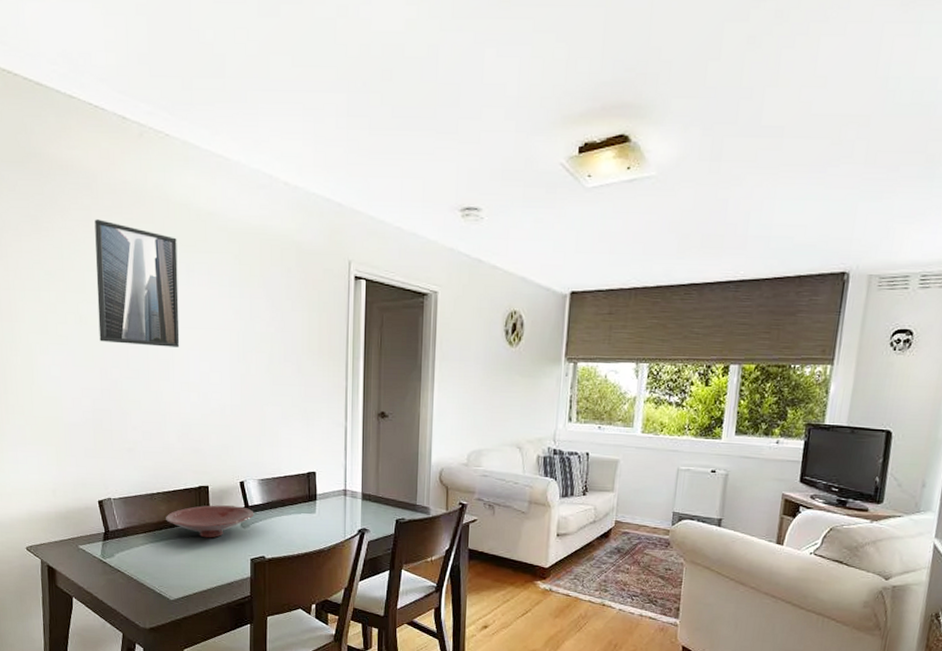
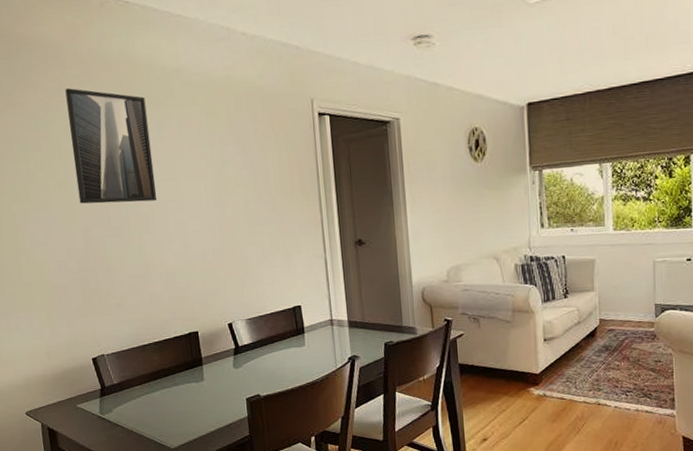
bowl: present [166,505,254,538] -> none [159,348,246,383]

